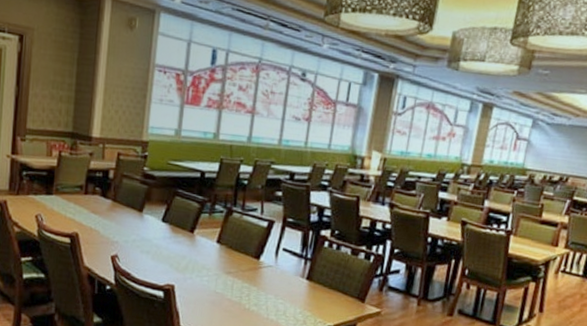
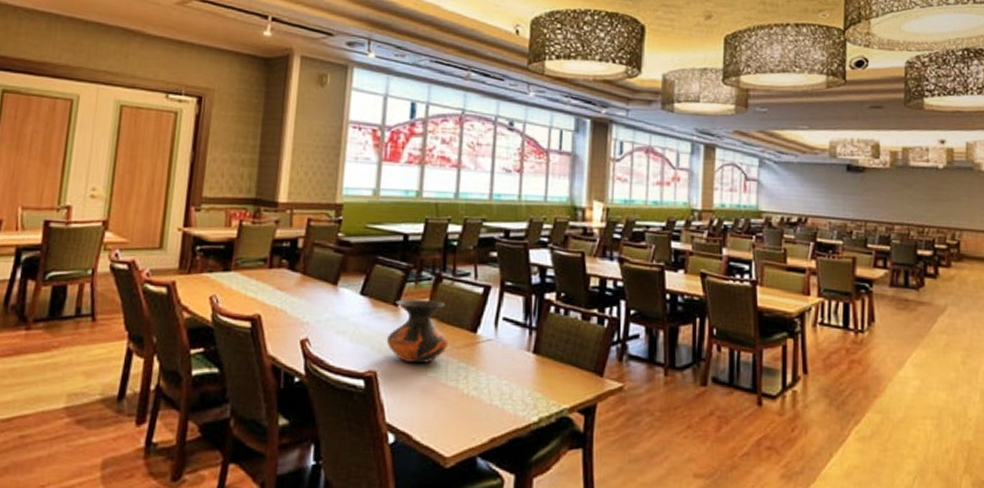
vase: none [182,227,236,282] -> present [386,299,449,364]

